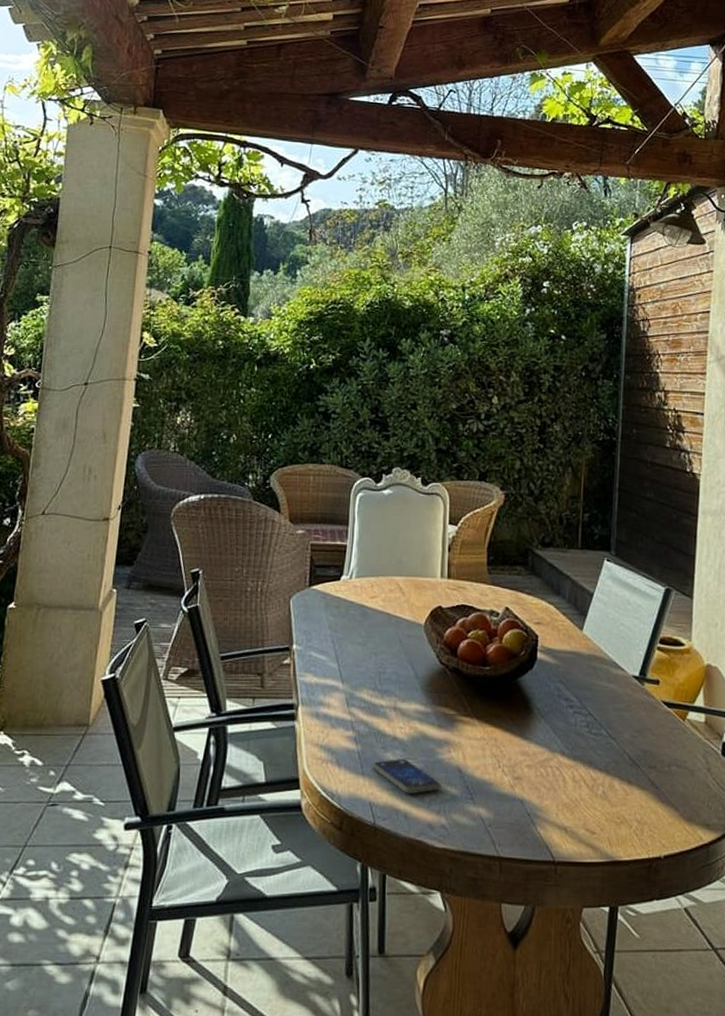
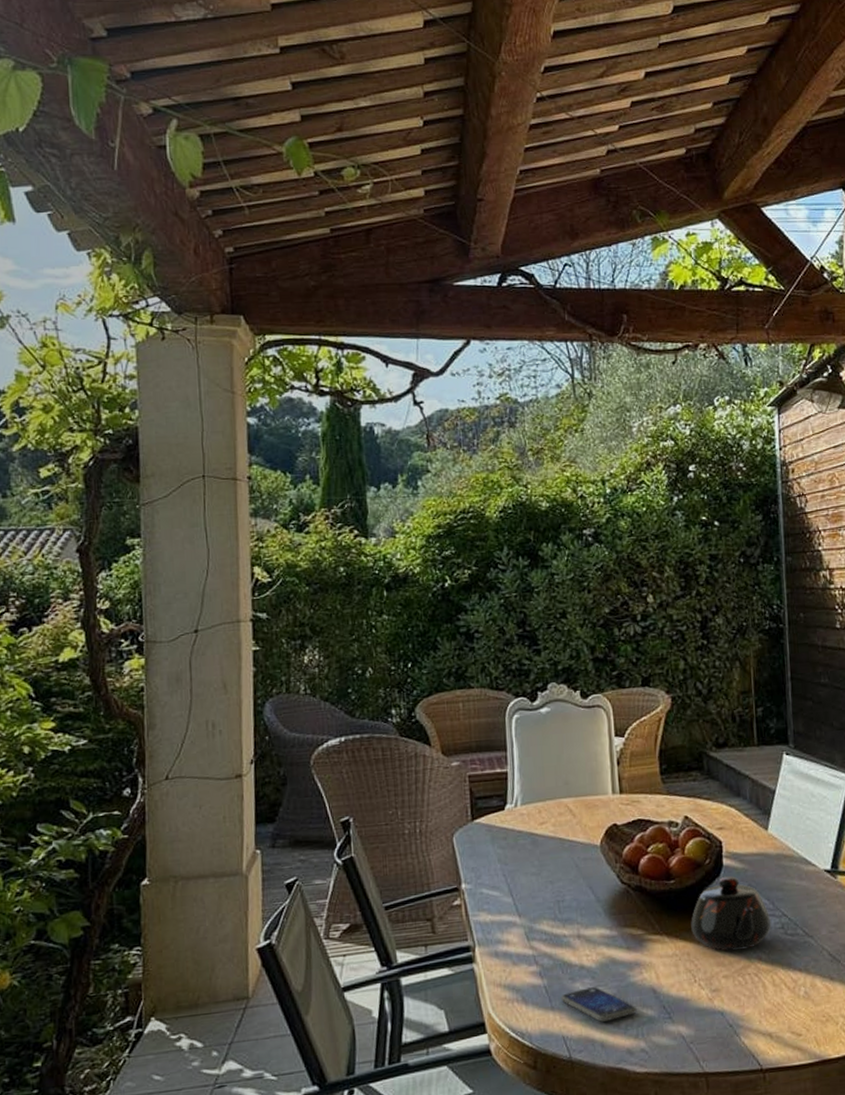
teapot: none [501,669,577,742] -> present [691,875,772,951]

